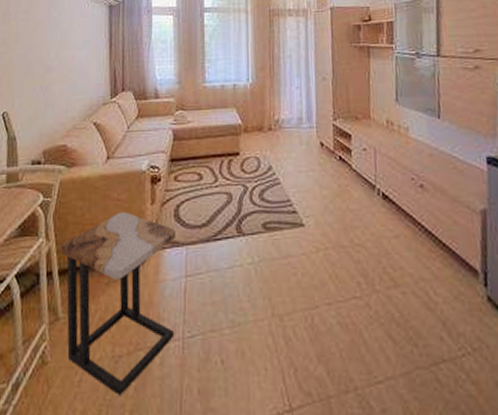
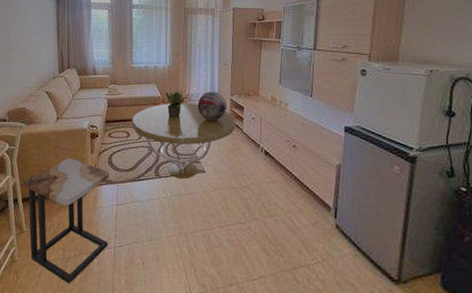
coffee table: none [204,132,343,237] -> present [131,103,236,179]
potted plant: none [247,115,276,152] -> present [165,90,187,117]
decorative sphere: none [290,115,329,155] -> present [197,92,227,121]

